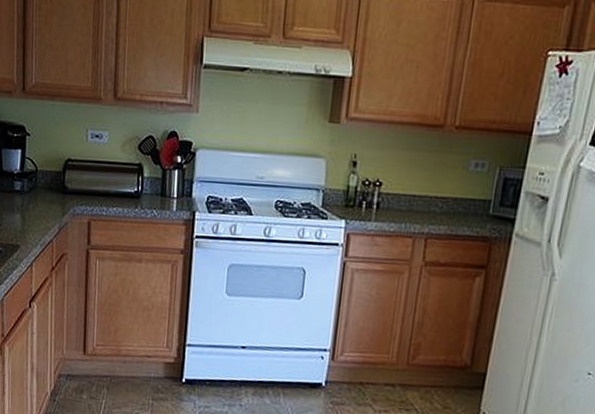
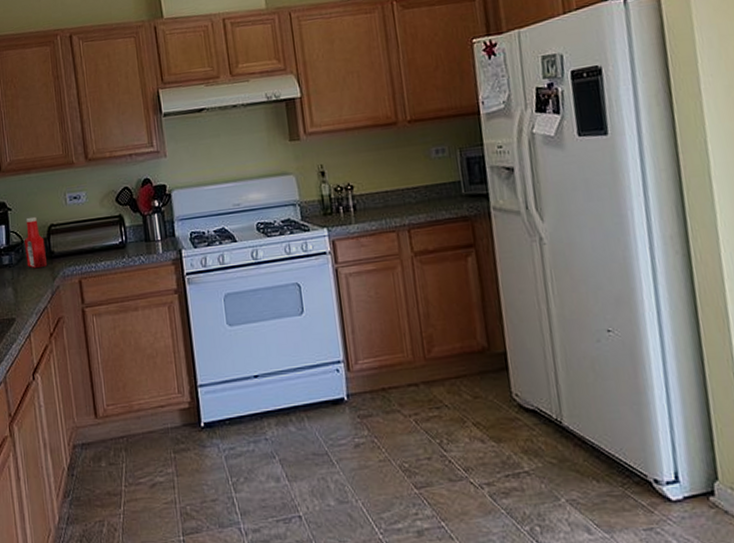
ketchup bottle: none [38,146,60,201] -> present [24,216,47,269]

